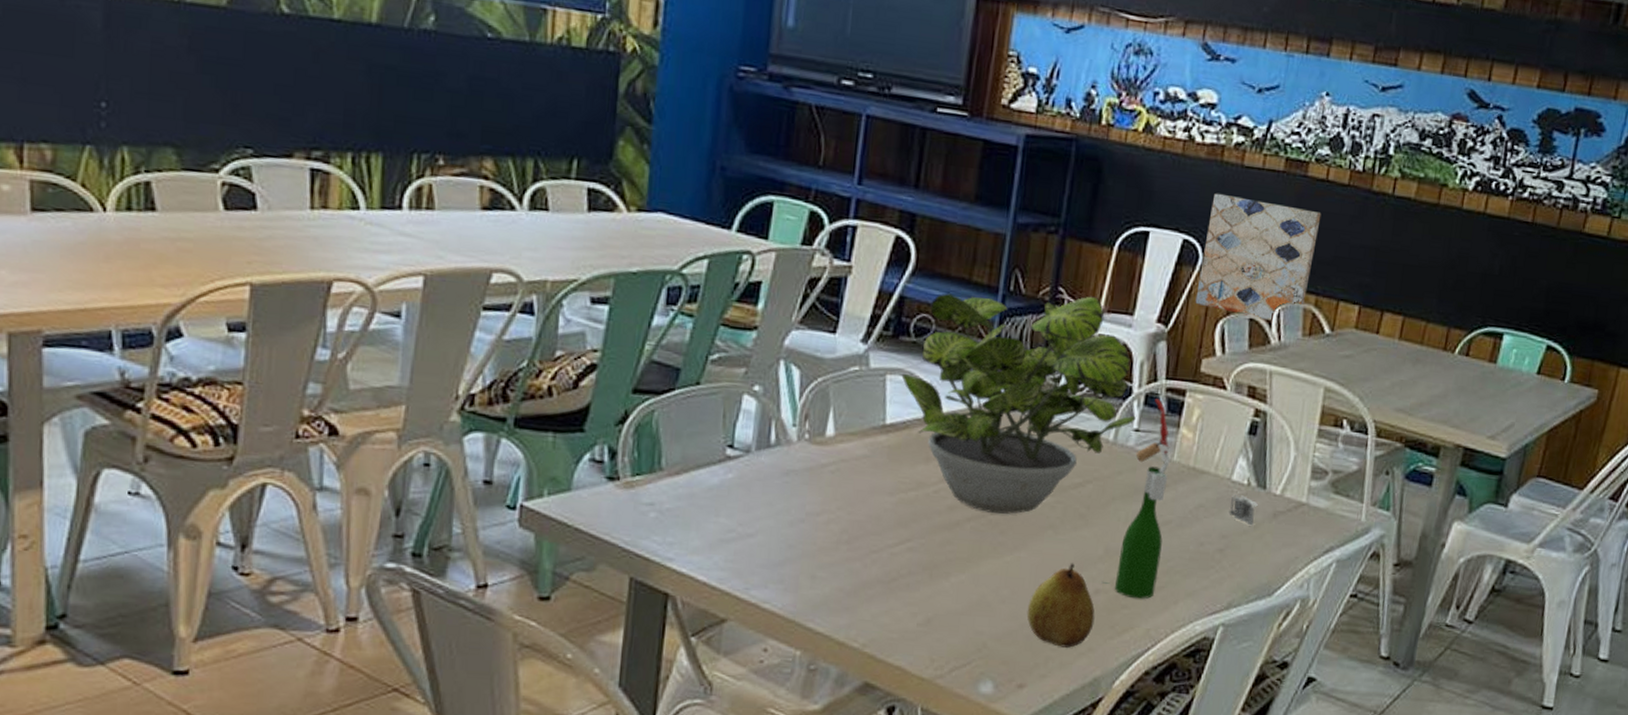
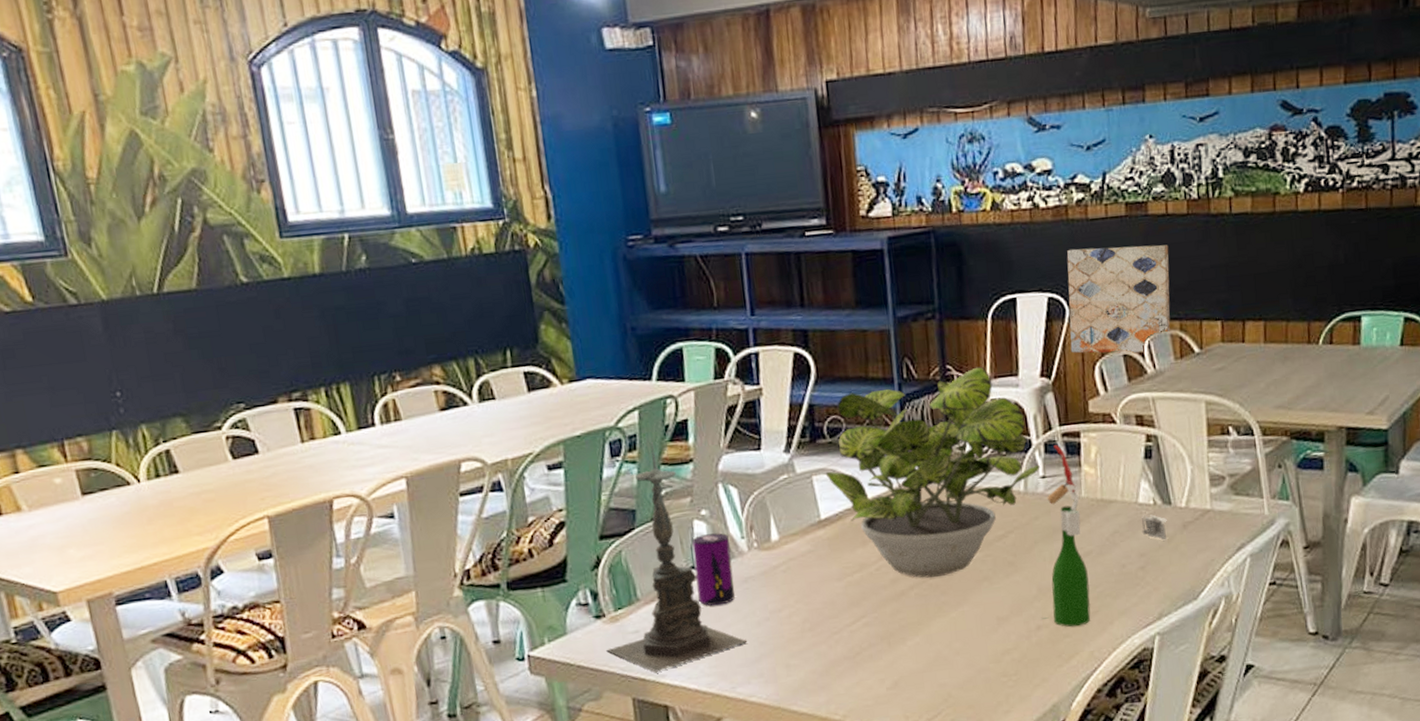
candle holder: none [612,298,775,555] -> present [606,442,748,673]
beverage can: none [729,412,779,495] -> present [692,533,735,606]
fruit: present [1027,563,1095,648] -> none [980,606,1043,683]

